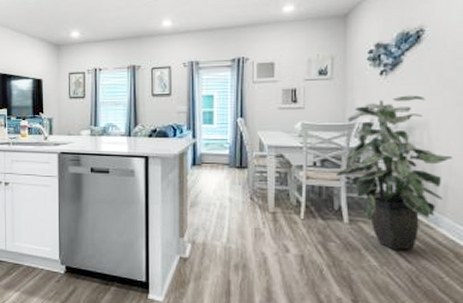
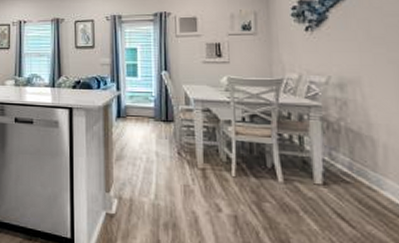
indoor plant: present [336,95,453,250] -> none [266,51,390,214]

